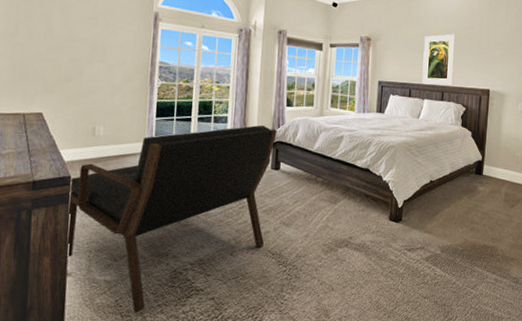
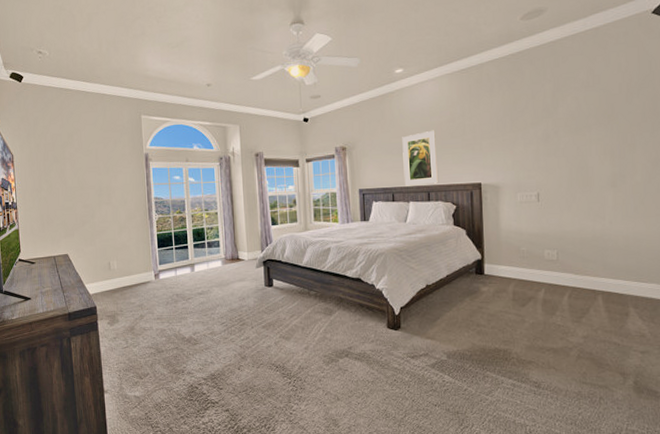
bench: present [66,125,277,313] -> none [97,245,268,424]

